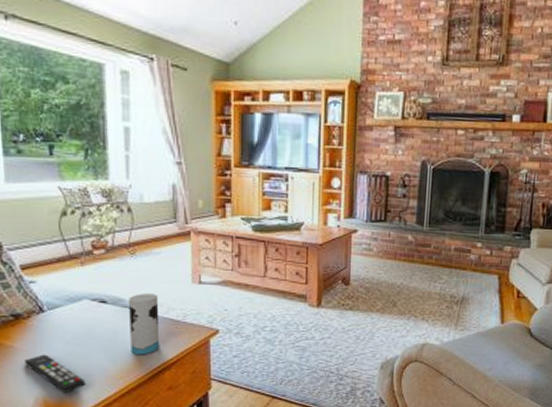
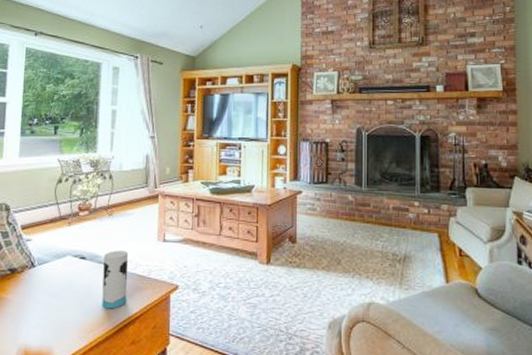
remote control: present [25,354,85,394] -> none [14,306,61,345]

